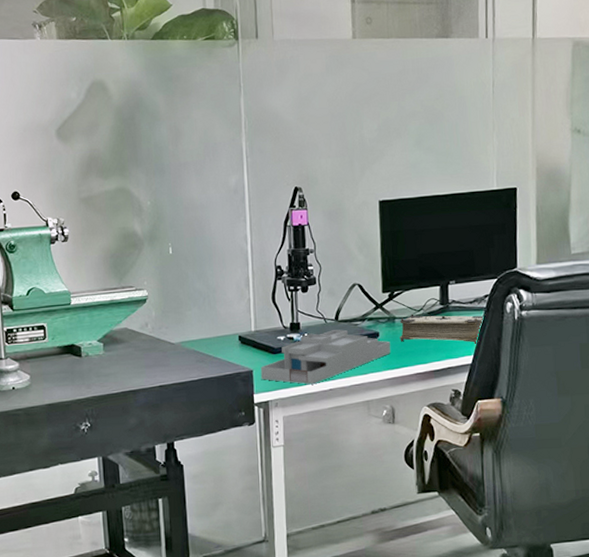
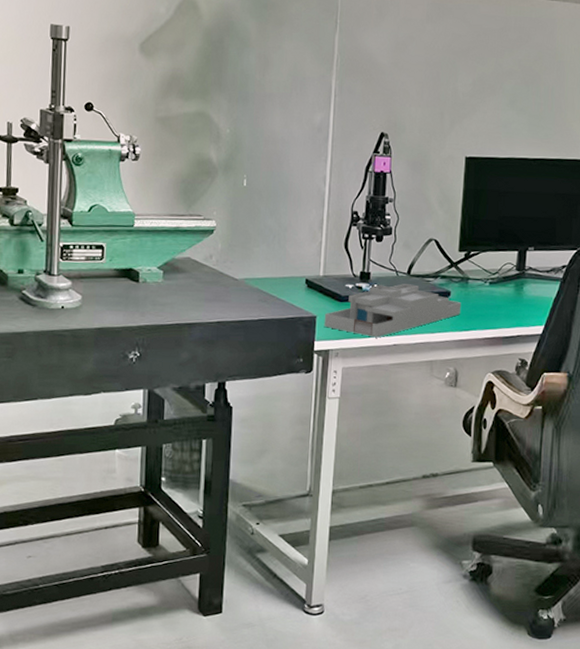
book: present [400,313,486,344] -> none [471,276,561,314]

